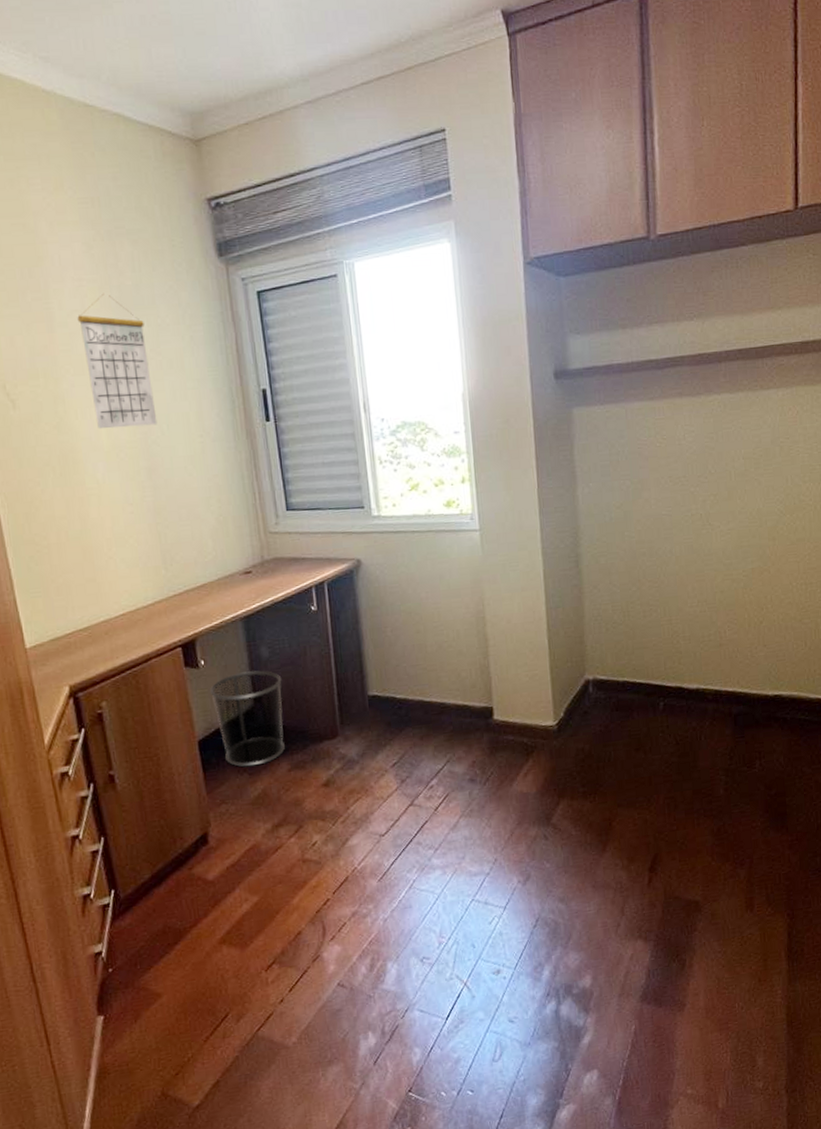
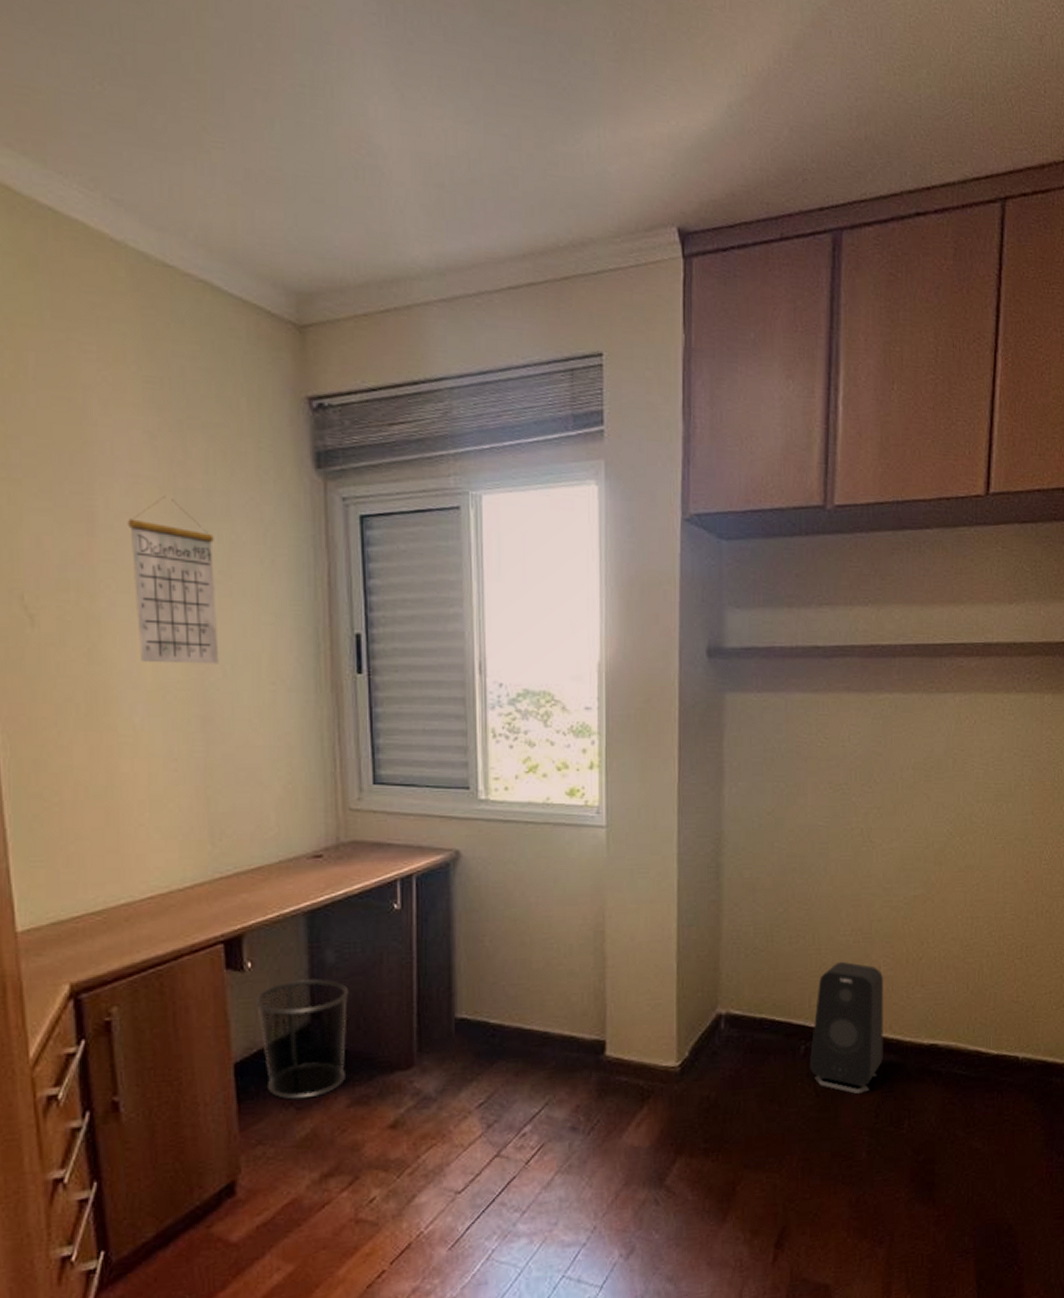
speaker: none [668,629,734,740] -> present [810,961,883,1094]

